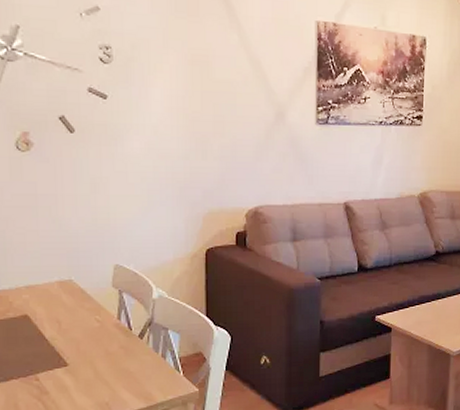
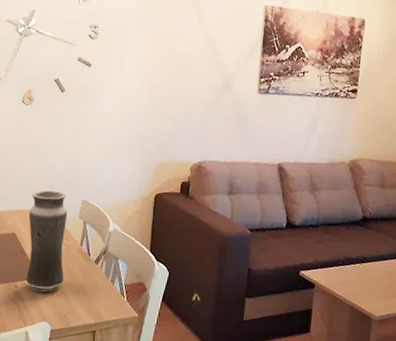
vase: none [43,257,101,382] -> present [26,190,68,293]

